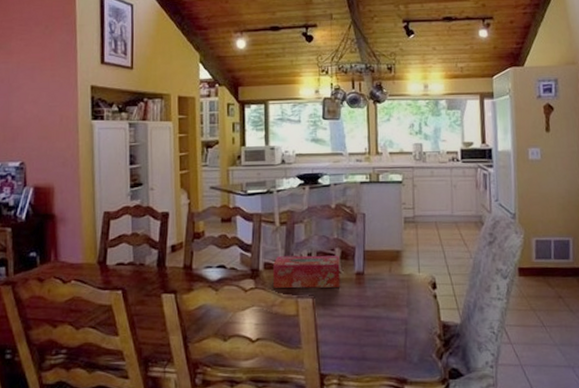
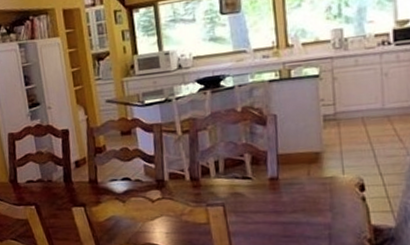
tissue box: present [273,255,341,289] -> none [178,161,253,198]

